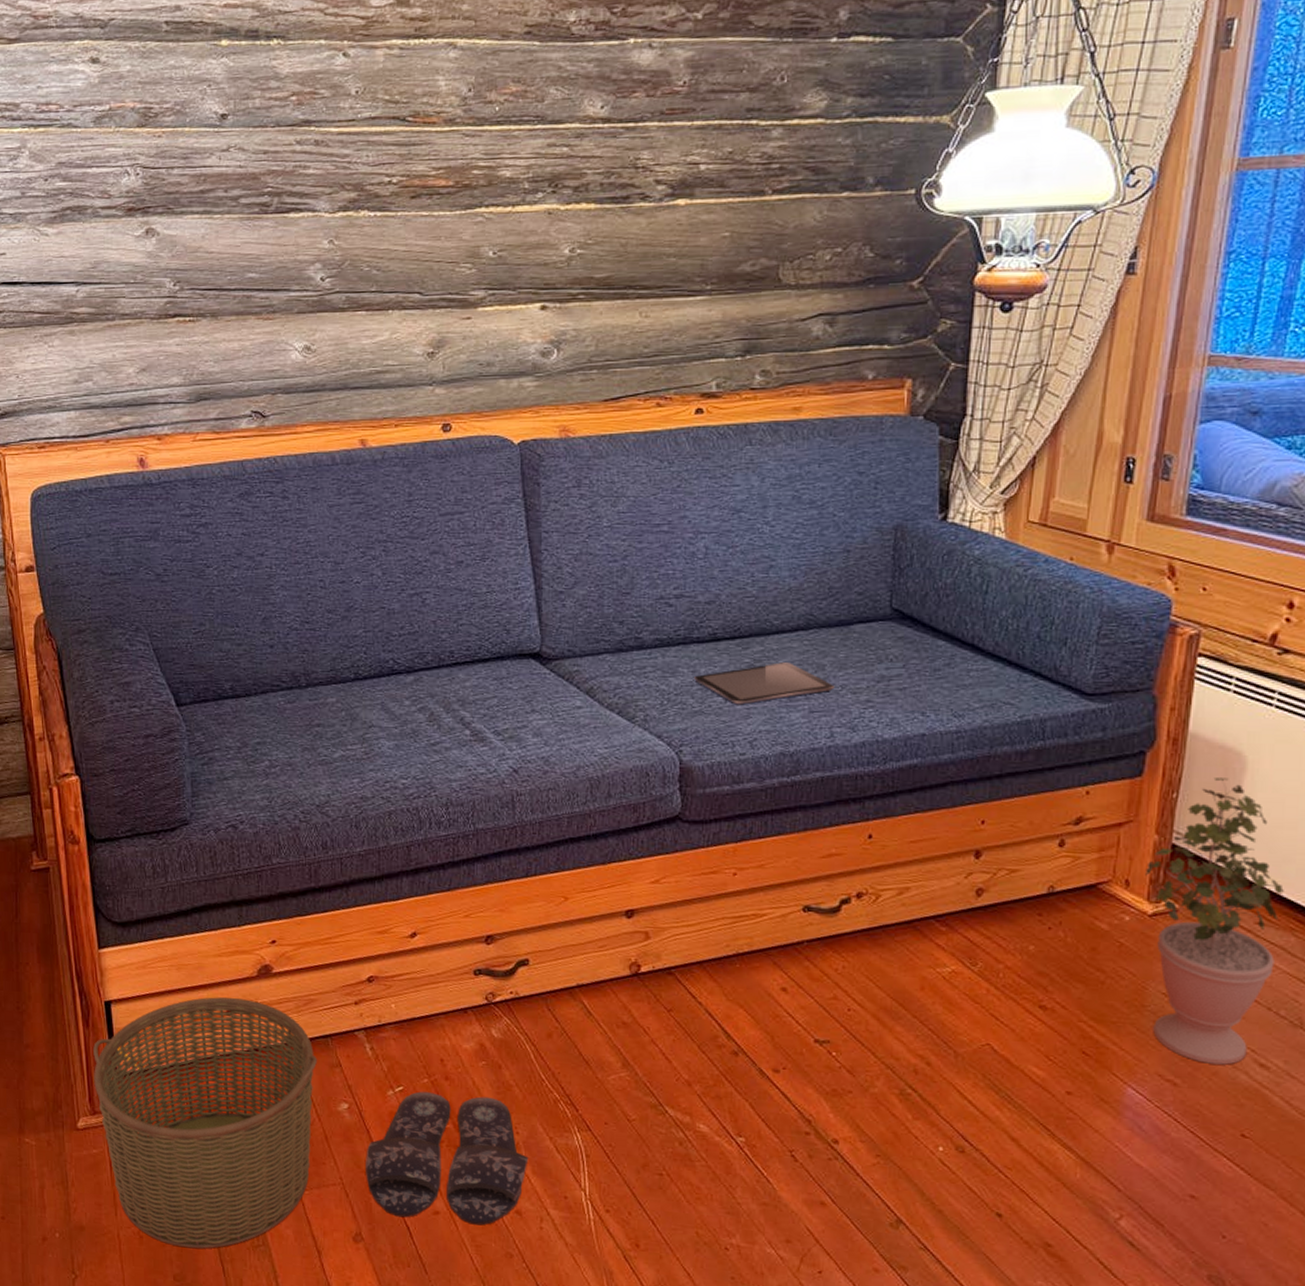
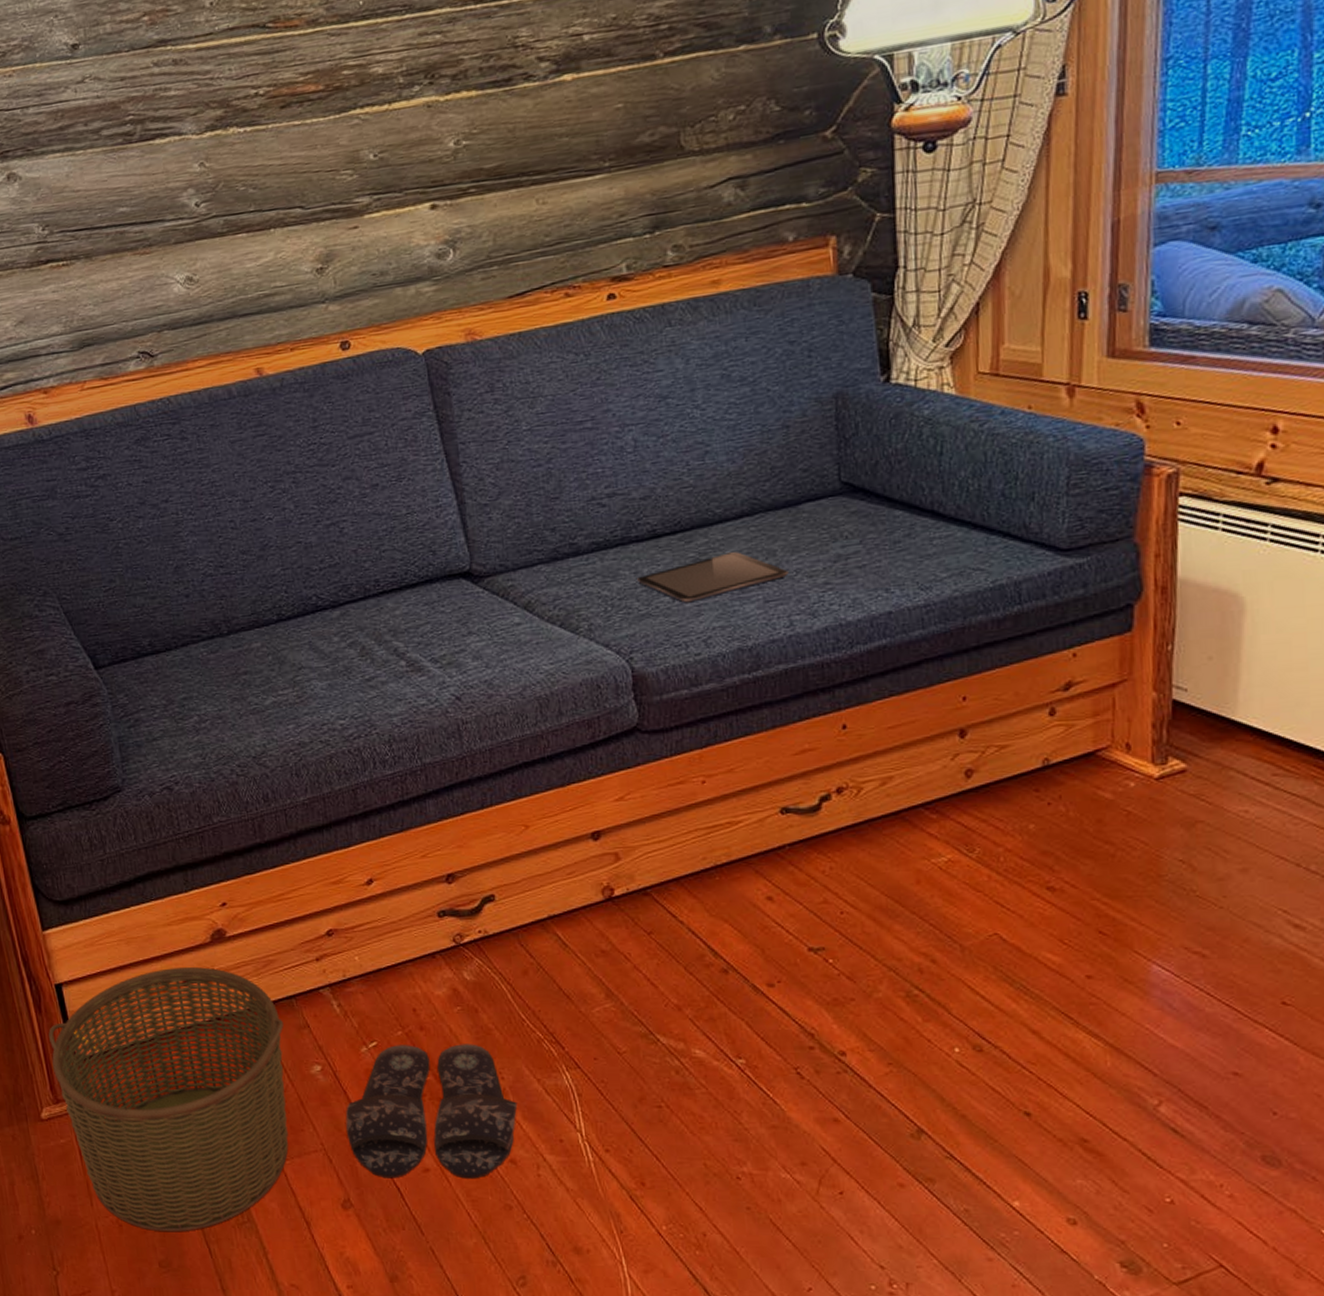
potted plant: present [1145,777,1284,1065] -> none [1147,622,1300,930]

